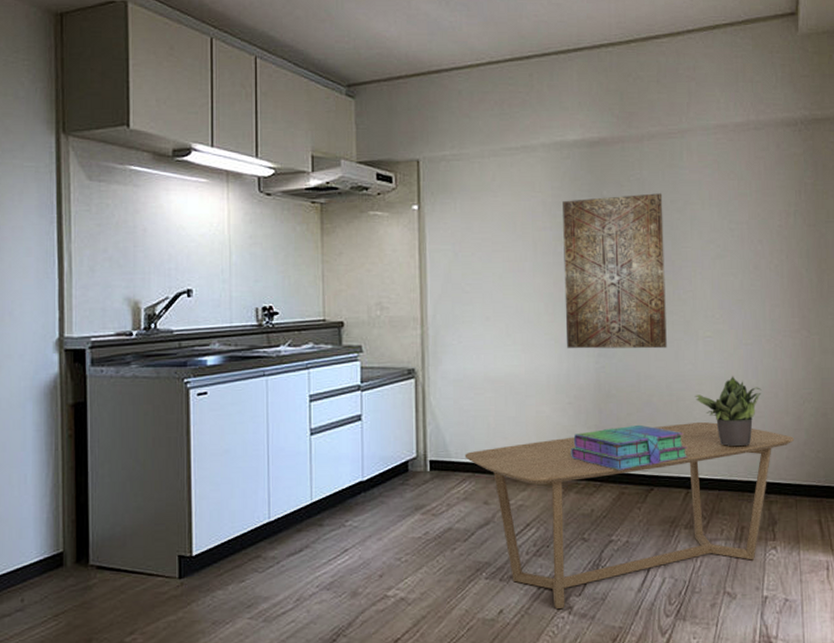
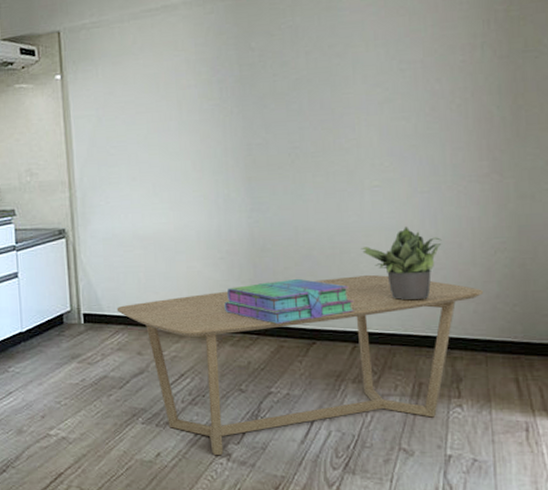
wall art: present [563,193,667,349] -> none [207,39,328,205]

